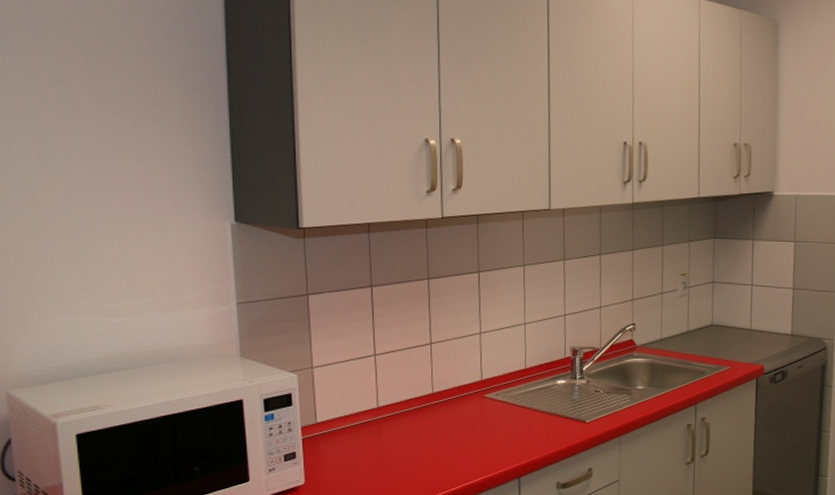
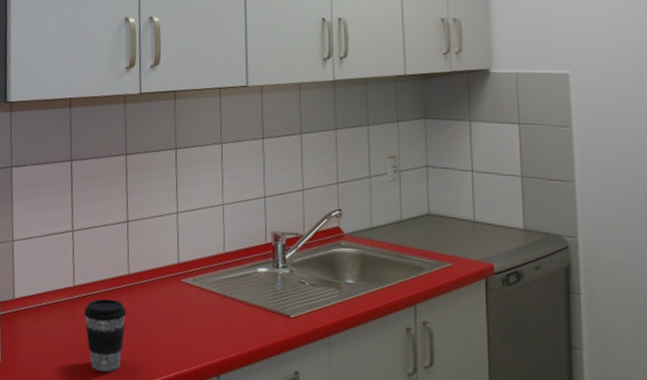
coffee cup: none [389,417,432,484] -> present [84,298,127,372]

